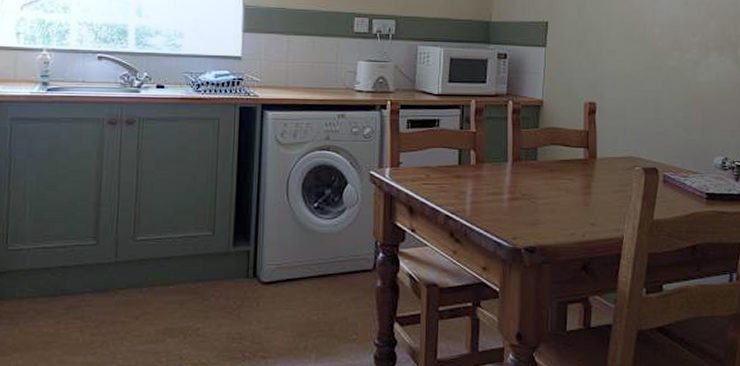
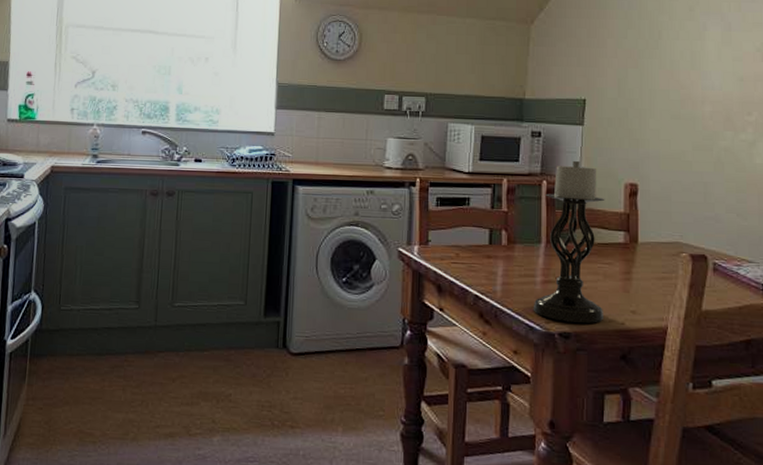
candle holder: none [500,81,567,237] -> present [533,160,605,323]

